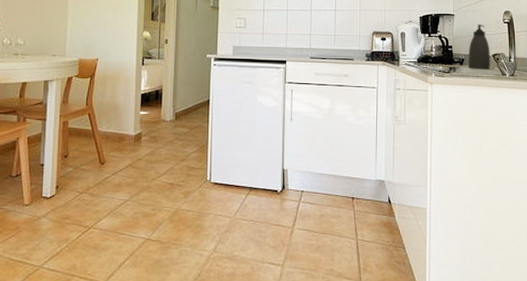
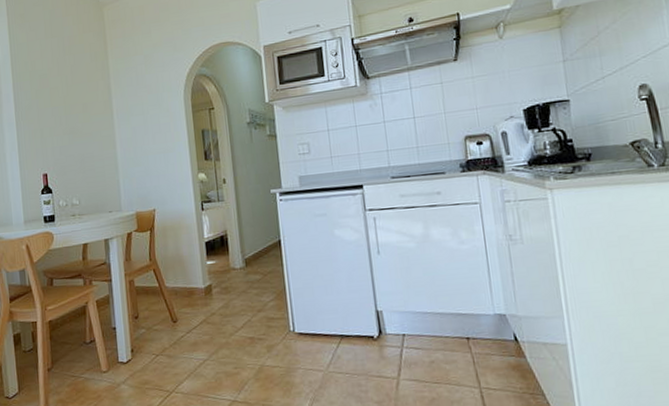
soap dispenser: present [468,24,490,70] -> none [595,106,630,166]

